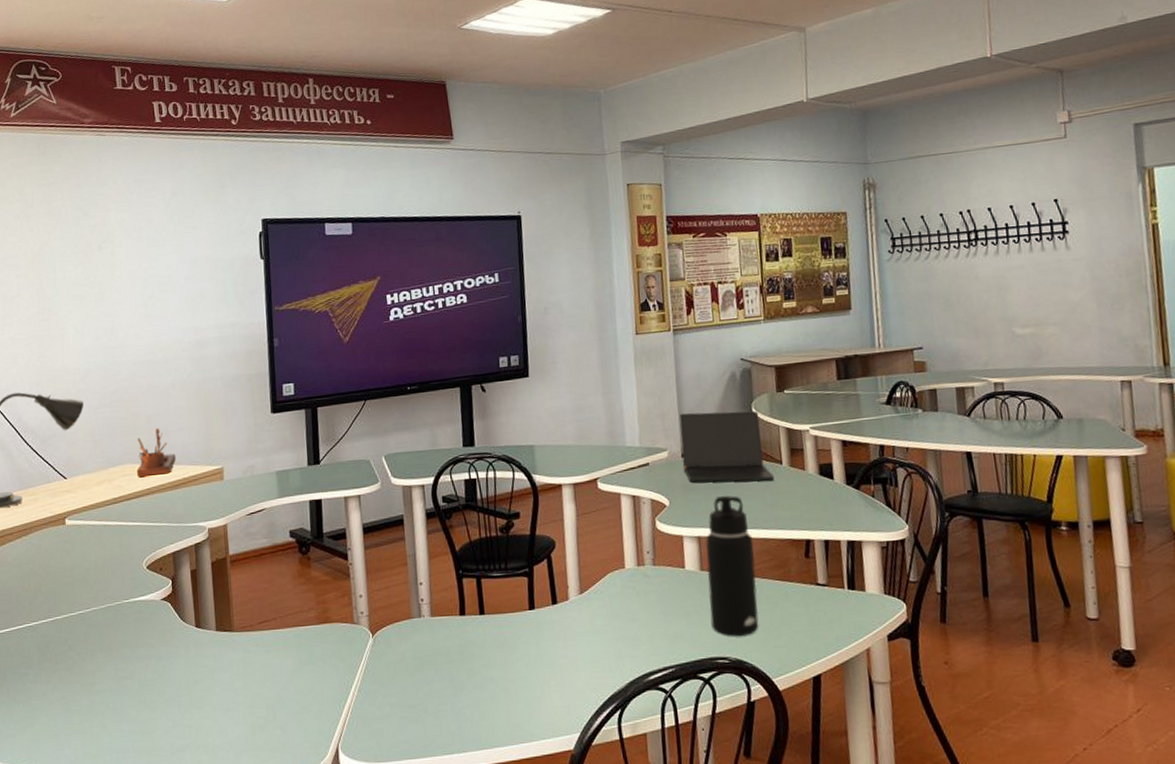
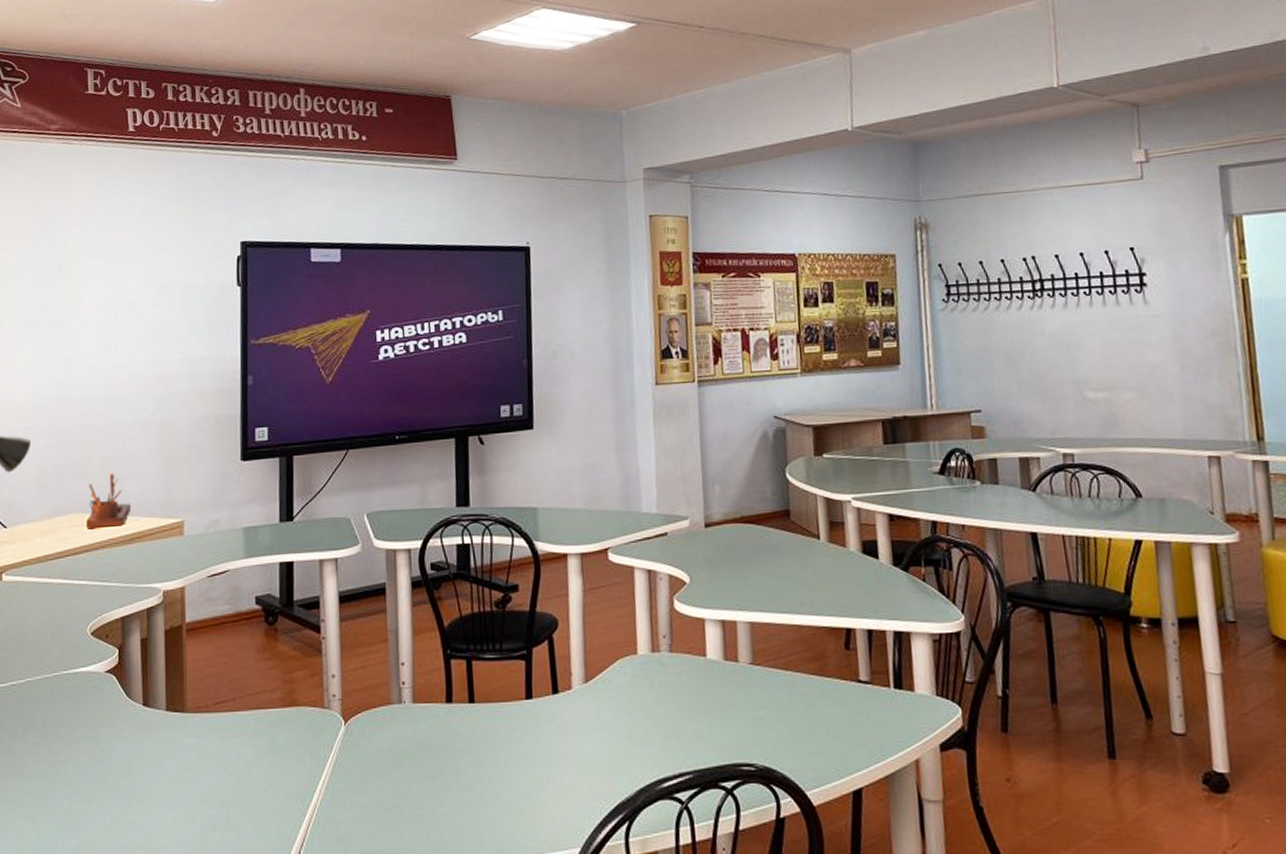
laptop: present [679,411,775,483] -> none [703,476,811,559]
water bottle: present [705,495,759,637] -> none [730,574,791,740]

